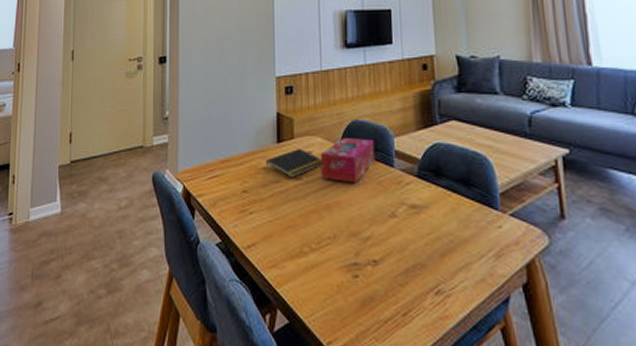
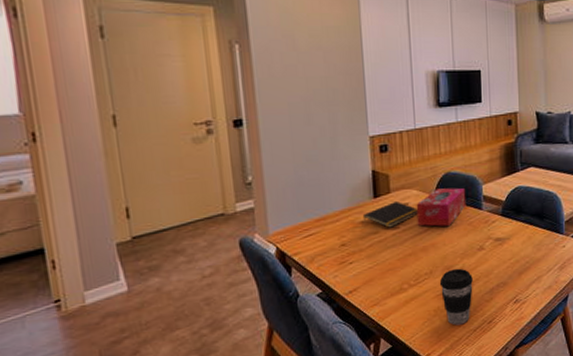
coffee cup: none [344,236,384,311] -> present [439,268,473,326]

